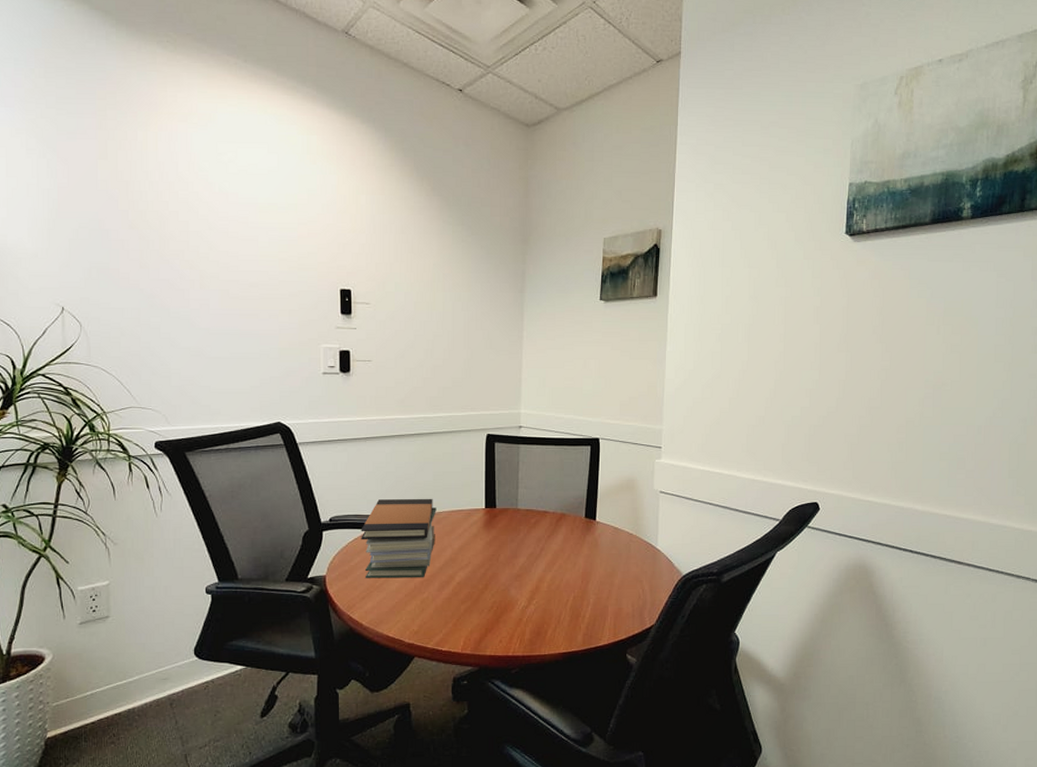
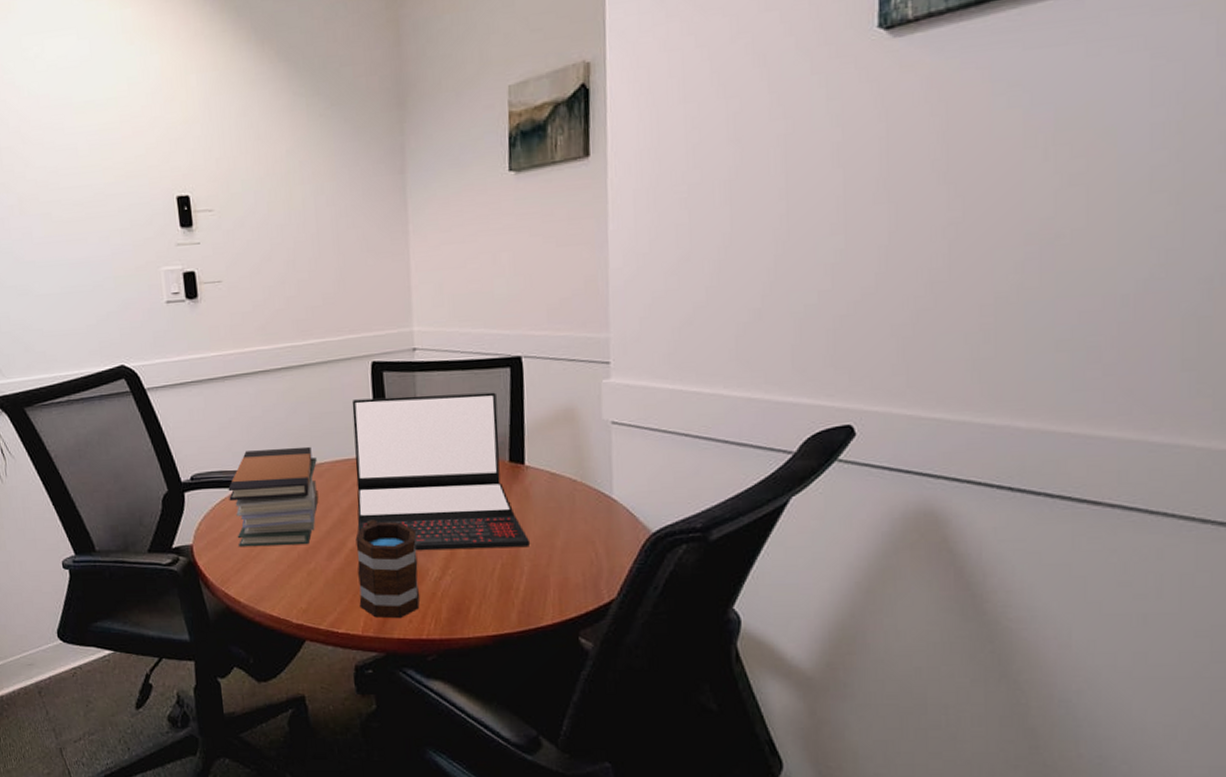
mug: none [461,559,511,639] -> present [355,520,420,619]
laptop: none [465,463,595,585] -> present [352,392,529,551]

